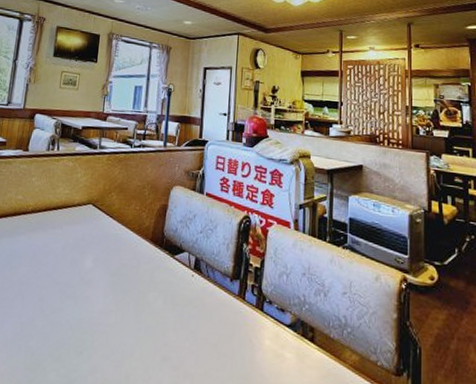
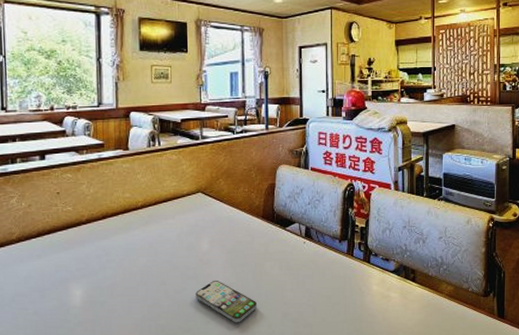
smartphone: none [71,304,135,360] -> present [195,280,256,323]

